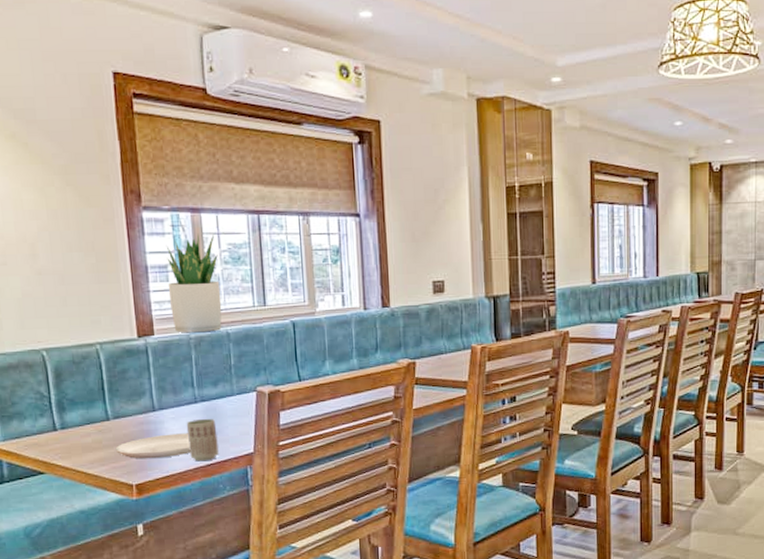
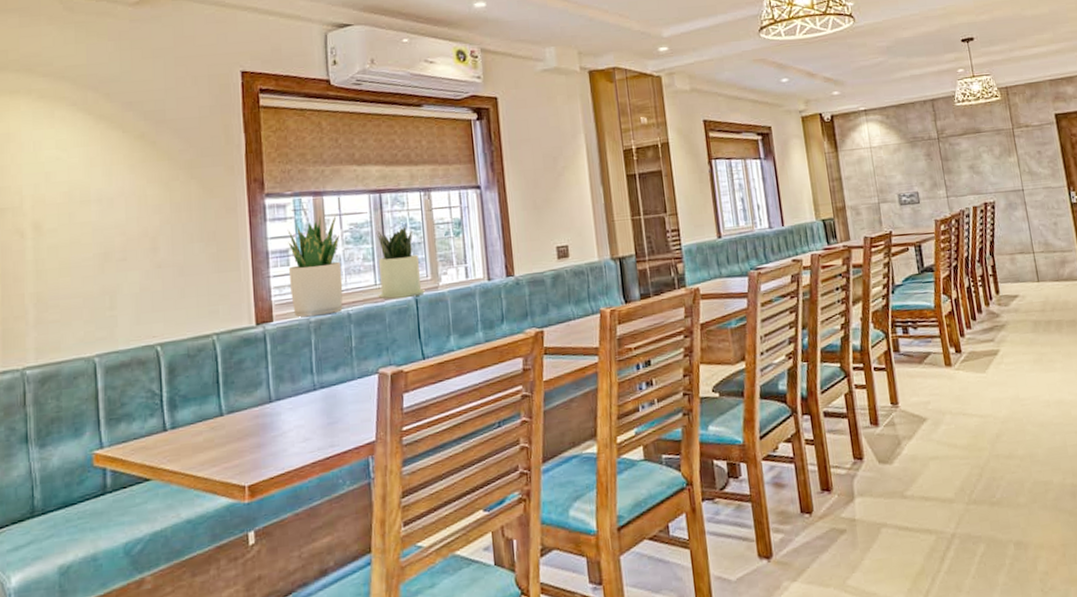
plate: present [115,433,191,459] -> none [228,424,309,457]
cup: present [186,418,219,462] -> none [304,406,338,455]
planter: none [254,250,303,322] -> present [376,227,426,300]

